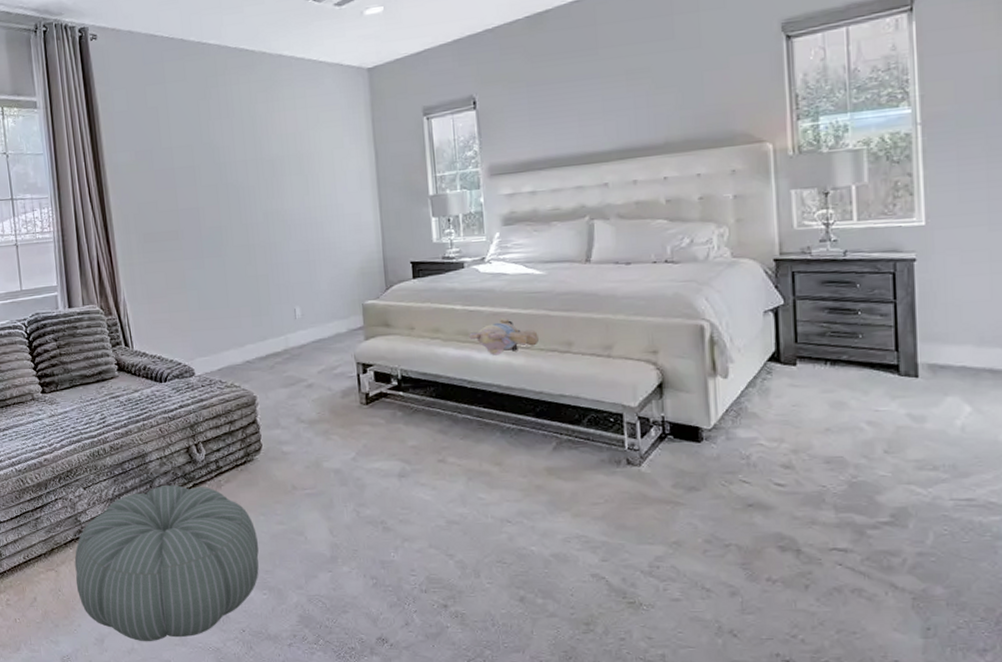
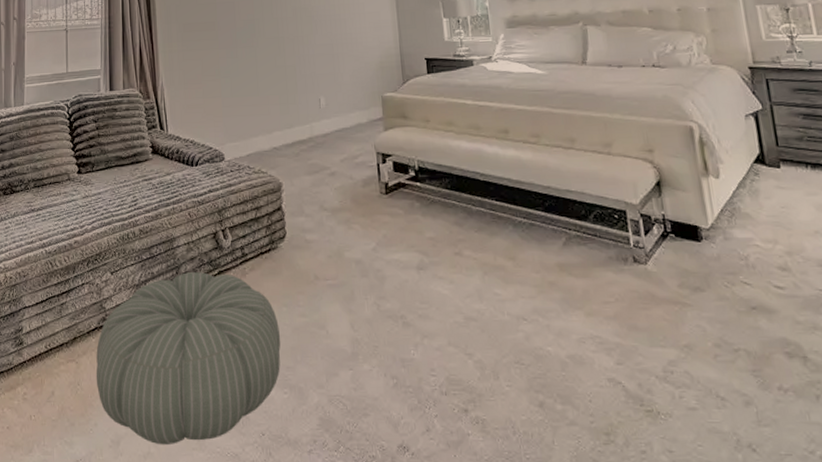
teddy bear: present [469,318,539,355] -> none [480,113,544,149]

